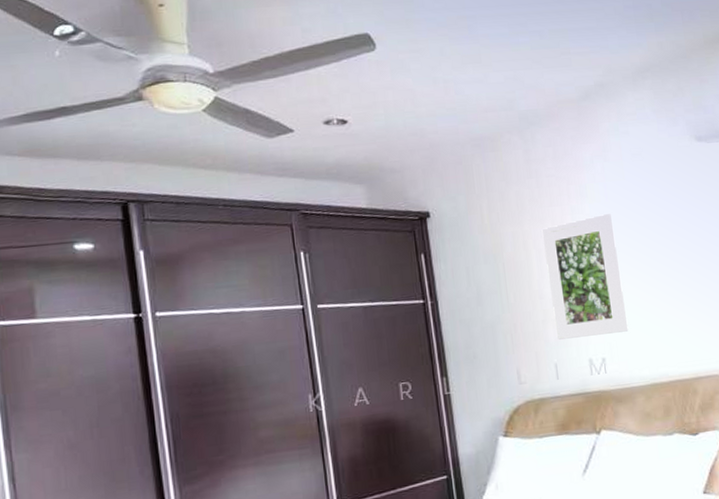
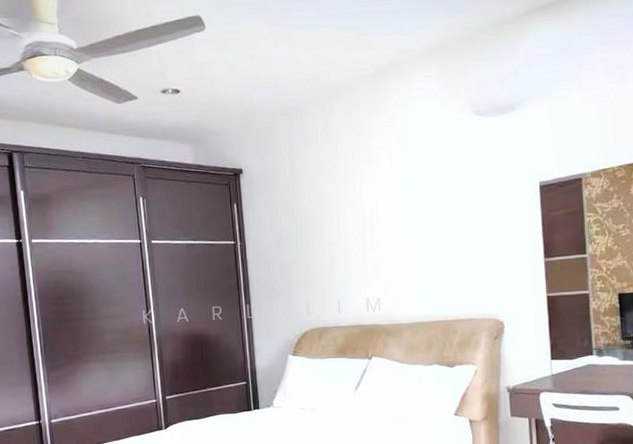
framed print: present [541,214,629,340] -> none [334,177,402,280]

